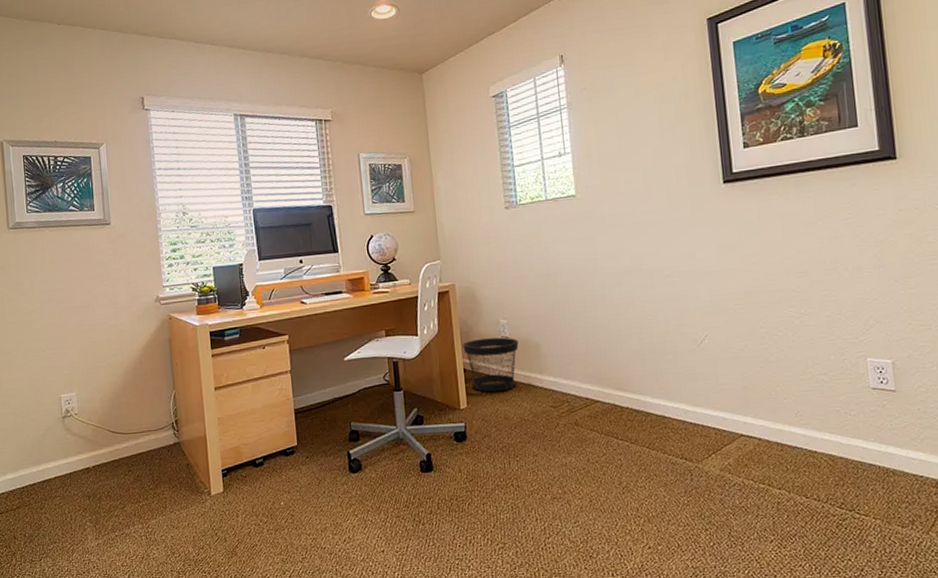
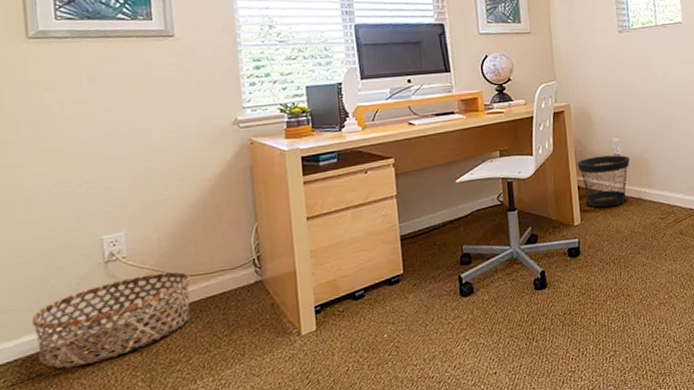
basket: none [13,429,125,504] -> present [32,271,191,368]

